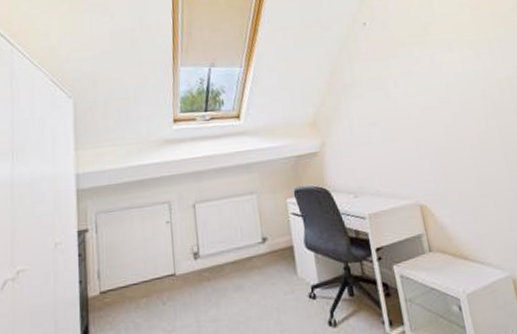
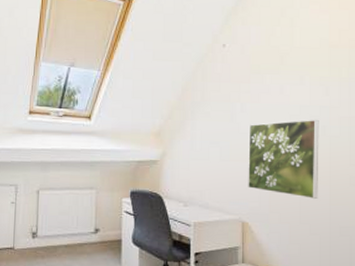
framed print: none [406,84,495,169] -> present [248,119,319,199]

